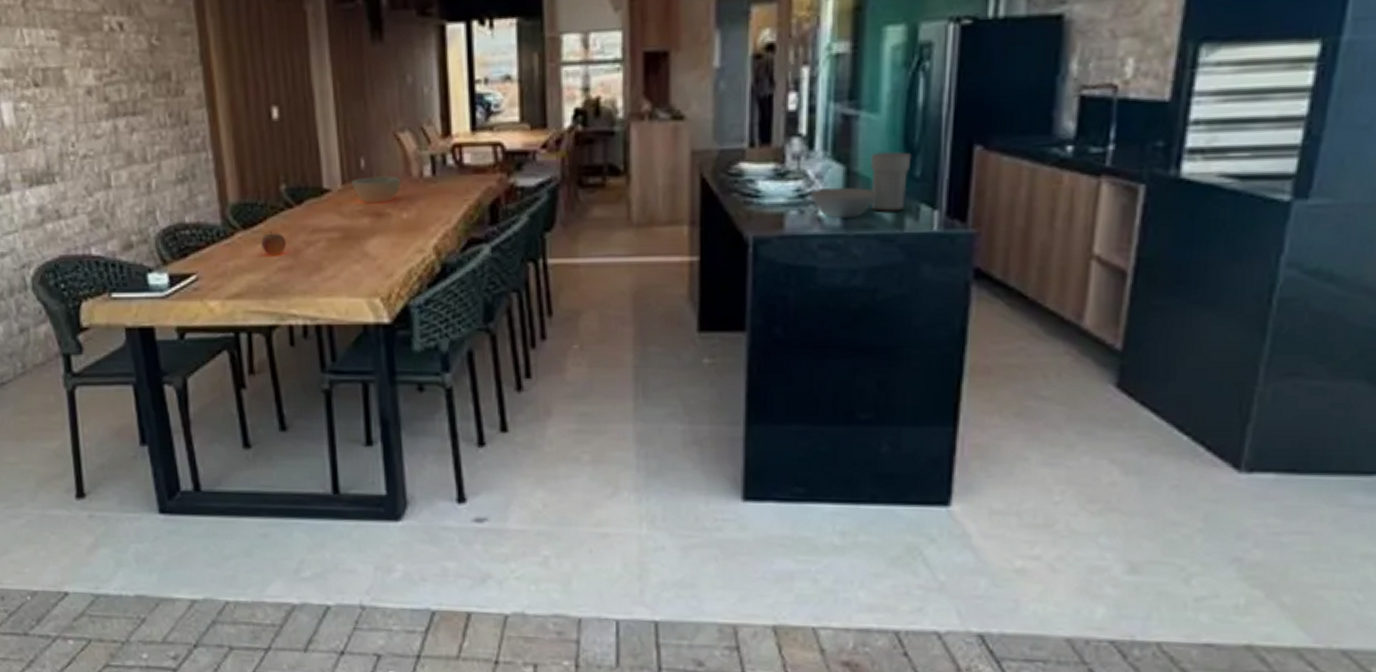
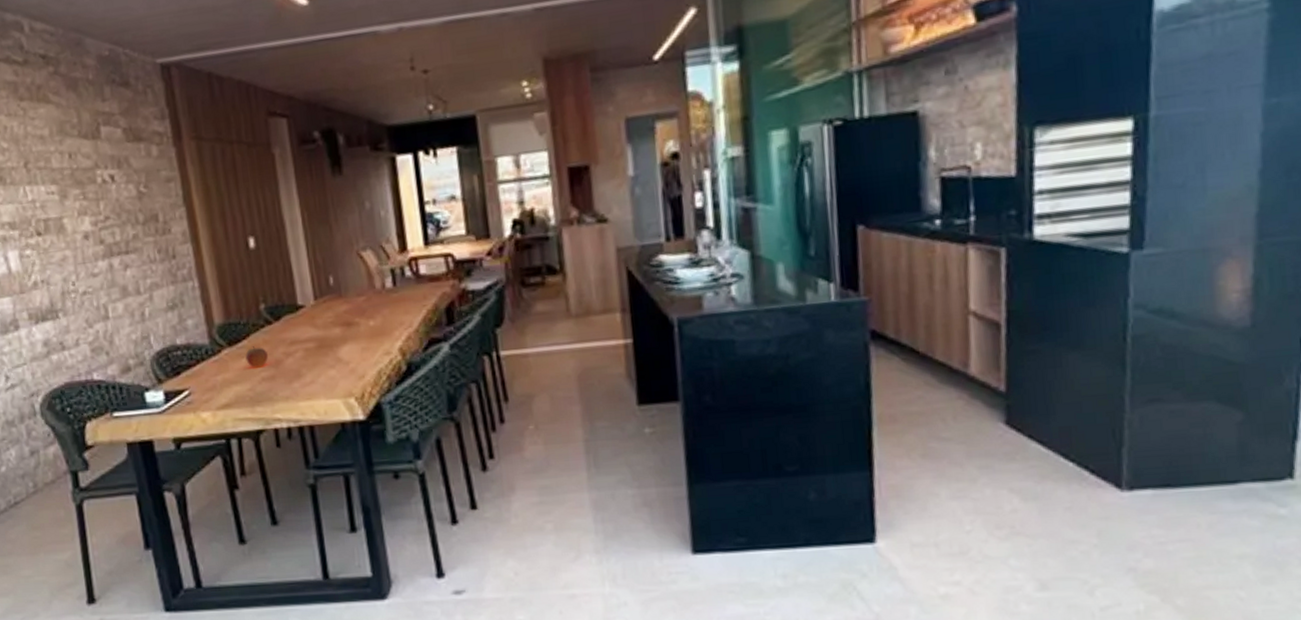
bowl: present [351,176,401,204] -> none [323,289,366,315]
soup bowl: present [810,188,876,219] -> none [722,269,779,297]
cup: present [870,152,912,213] -> none [770,235,806,290]

